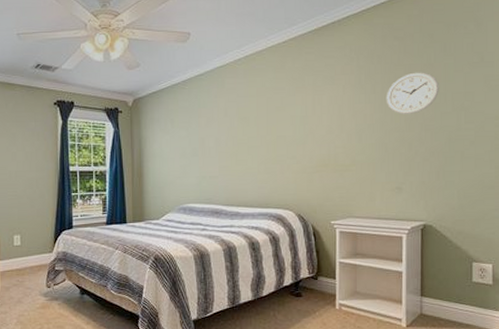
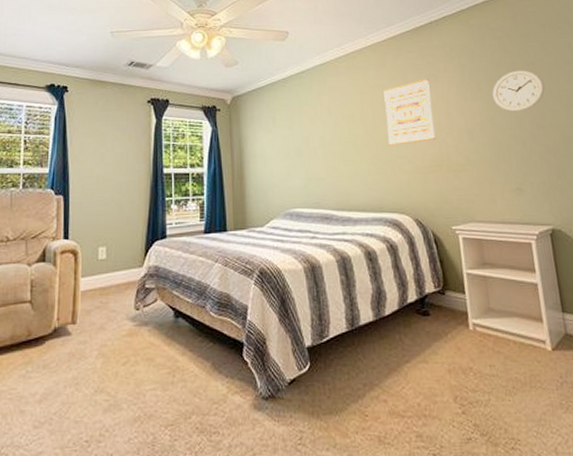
wall art: none [279,81,326,146] -> present [383,78,436,145]

